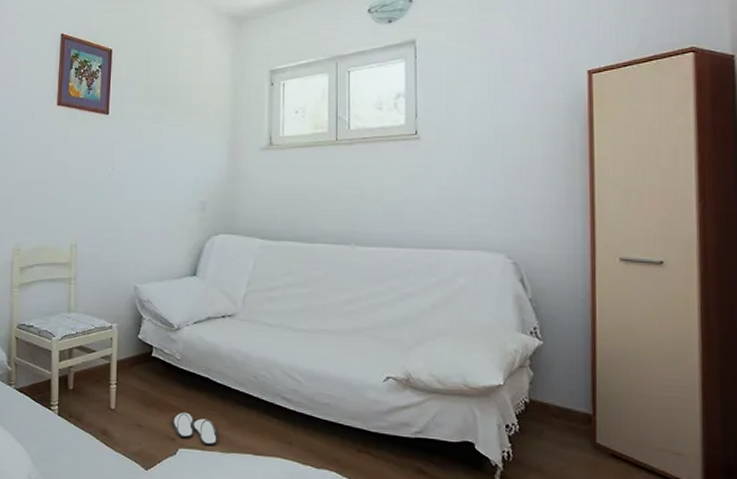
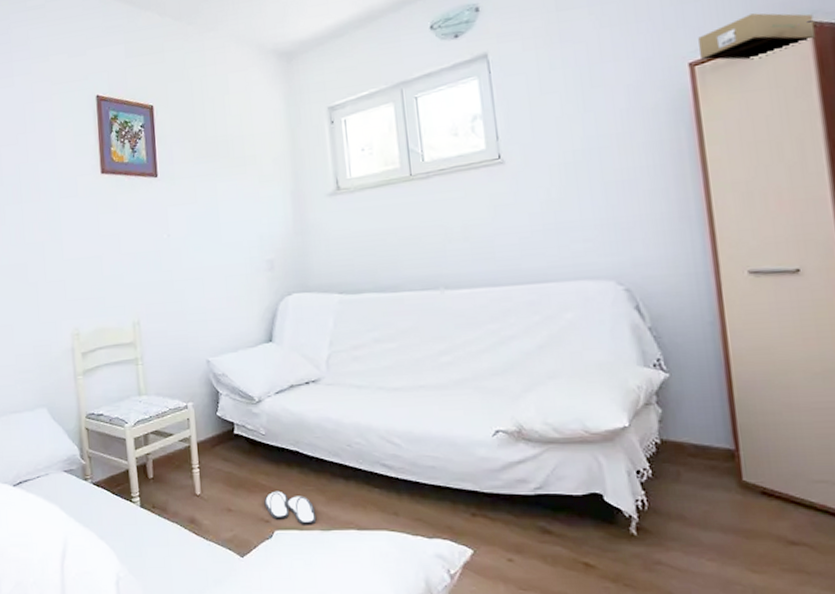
box: none [598,34,697,74] -> present [698,13,816,60]

